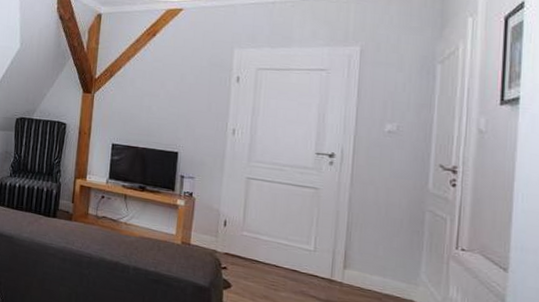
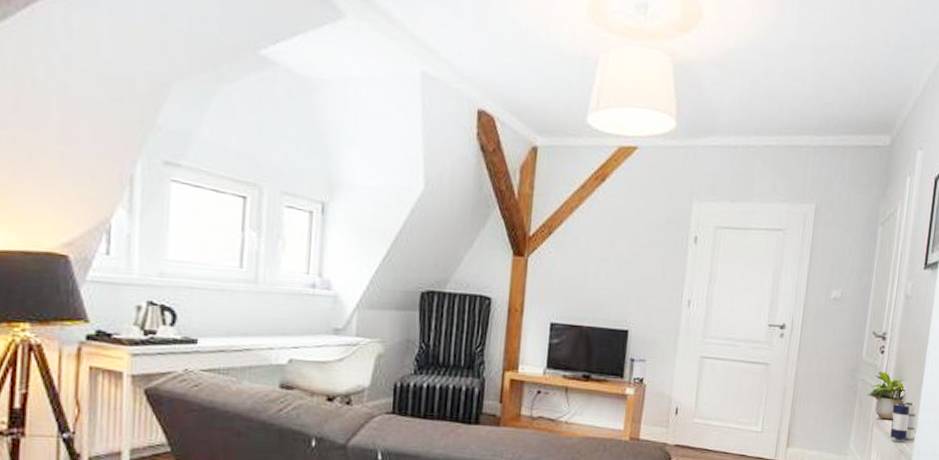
potted plant: none [437,204,489,256] -> present [866,371,905,420]
candle: none [473,237,507,279] -> present [890,402,917,441]

